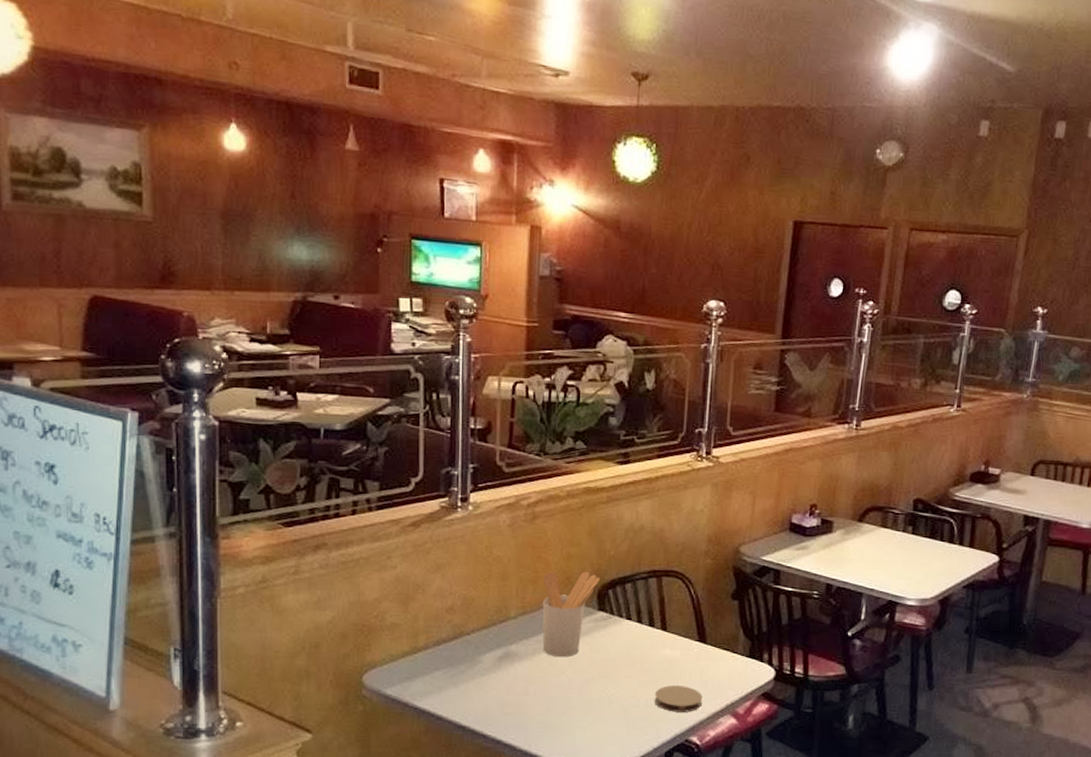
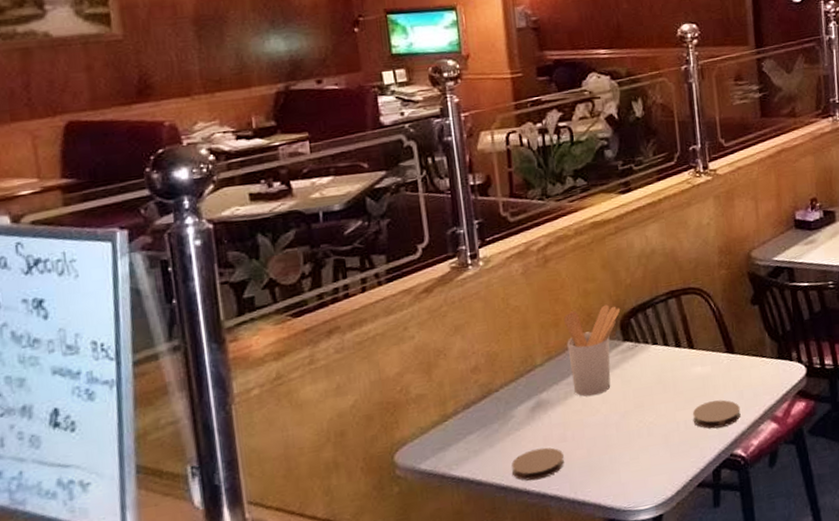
coaster: none [472,697,523,726] -> present [511,447,564,481]

